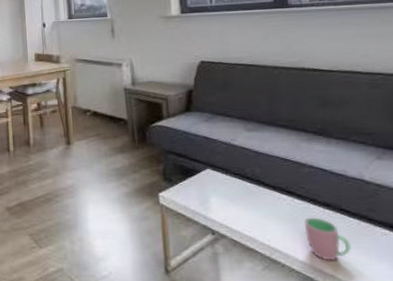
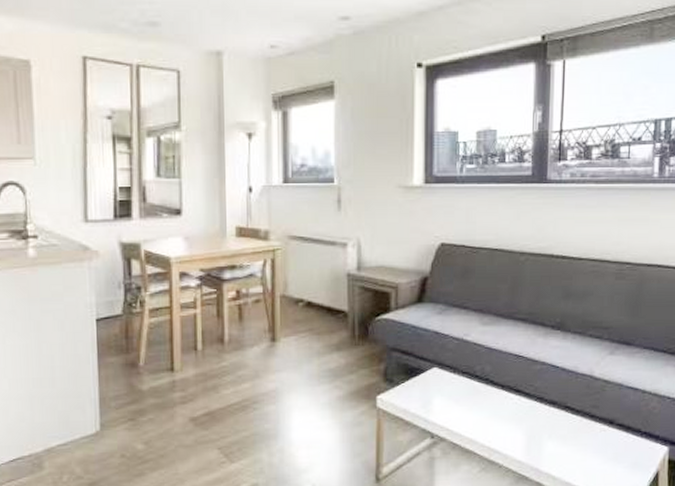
cup: present [304,217,351,261] -> none [527,415,569,460]

